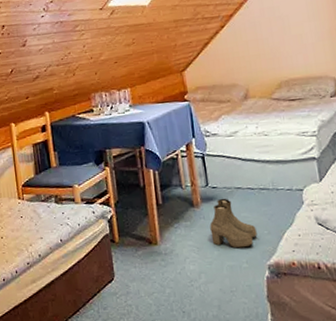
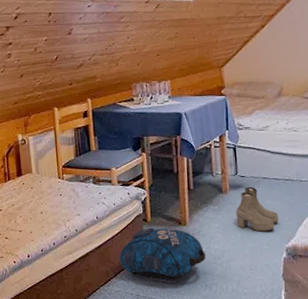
backpack: none [87,249,182,312] -> present [119,228,206,284]

